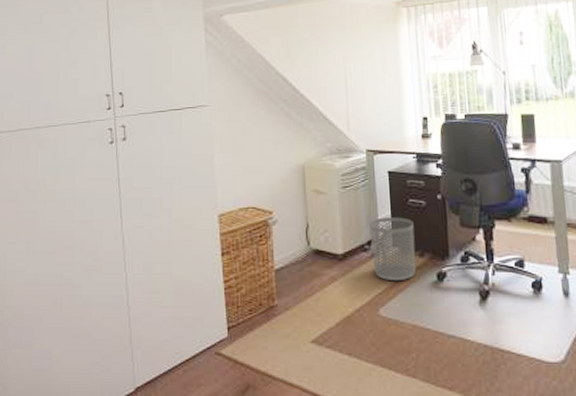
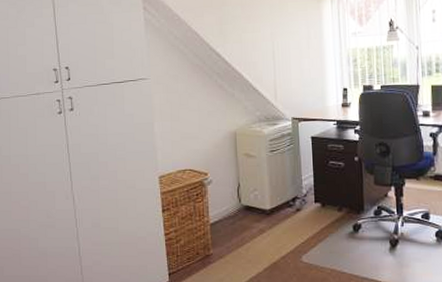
waste bin: present [369,217,416,282] -> none [294,177,335,233]

